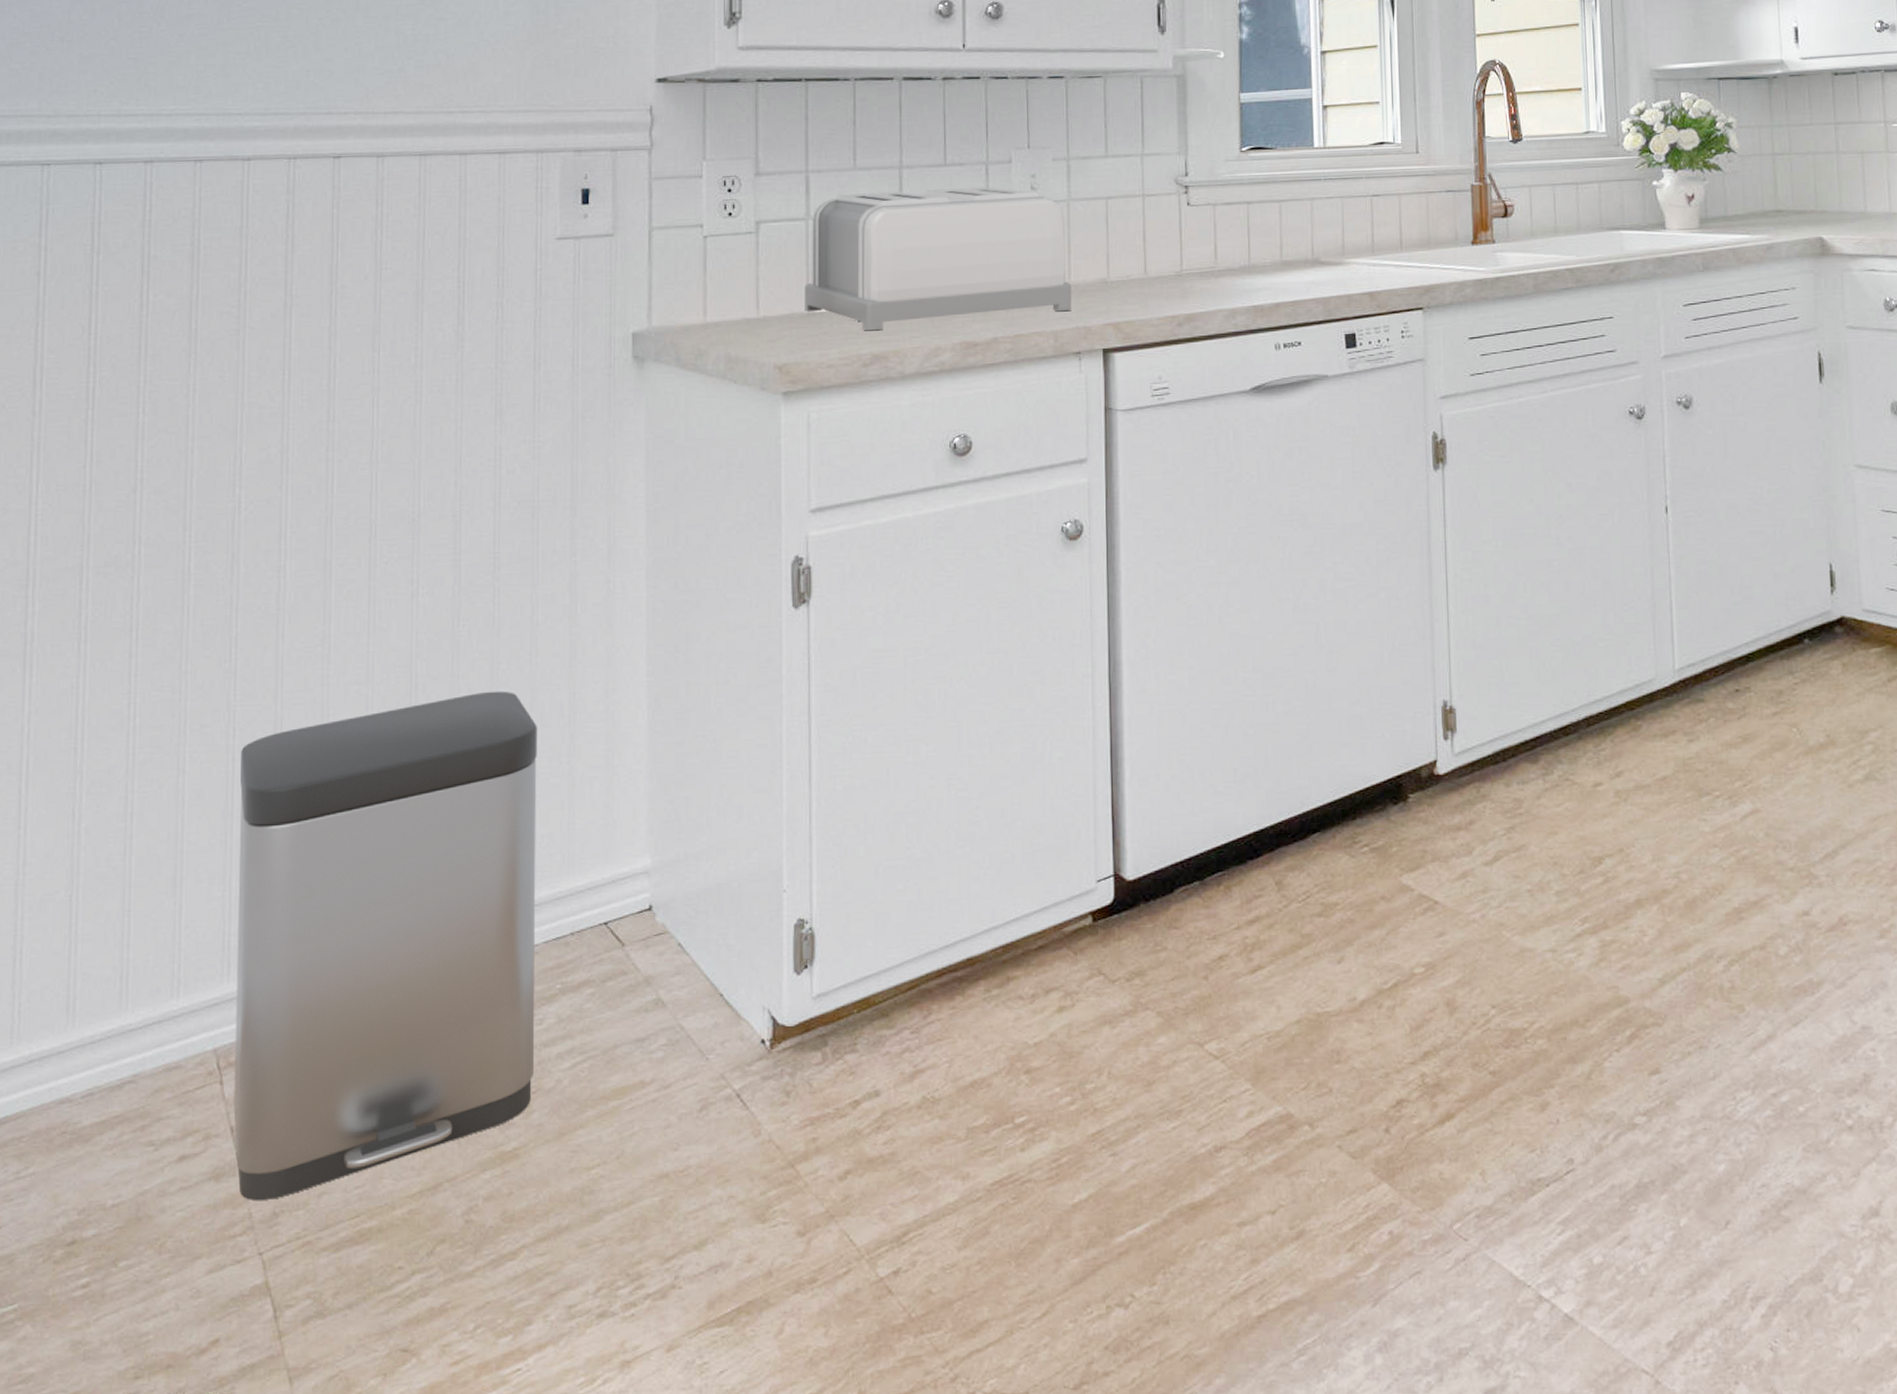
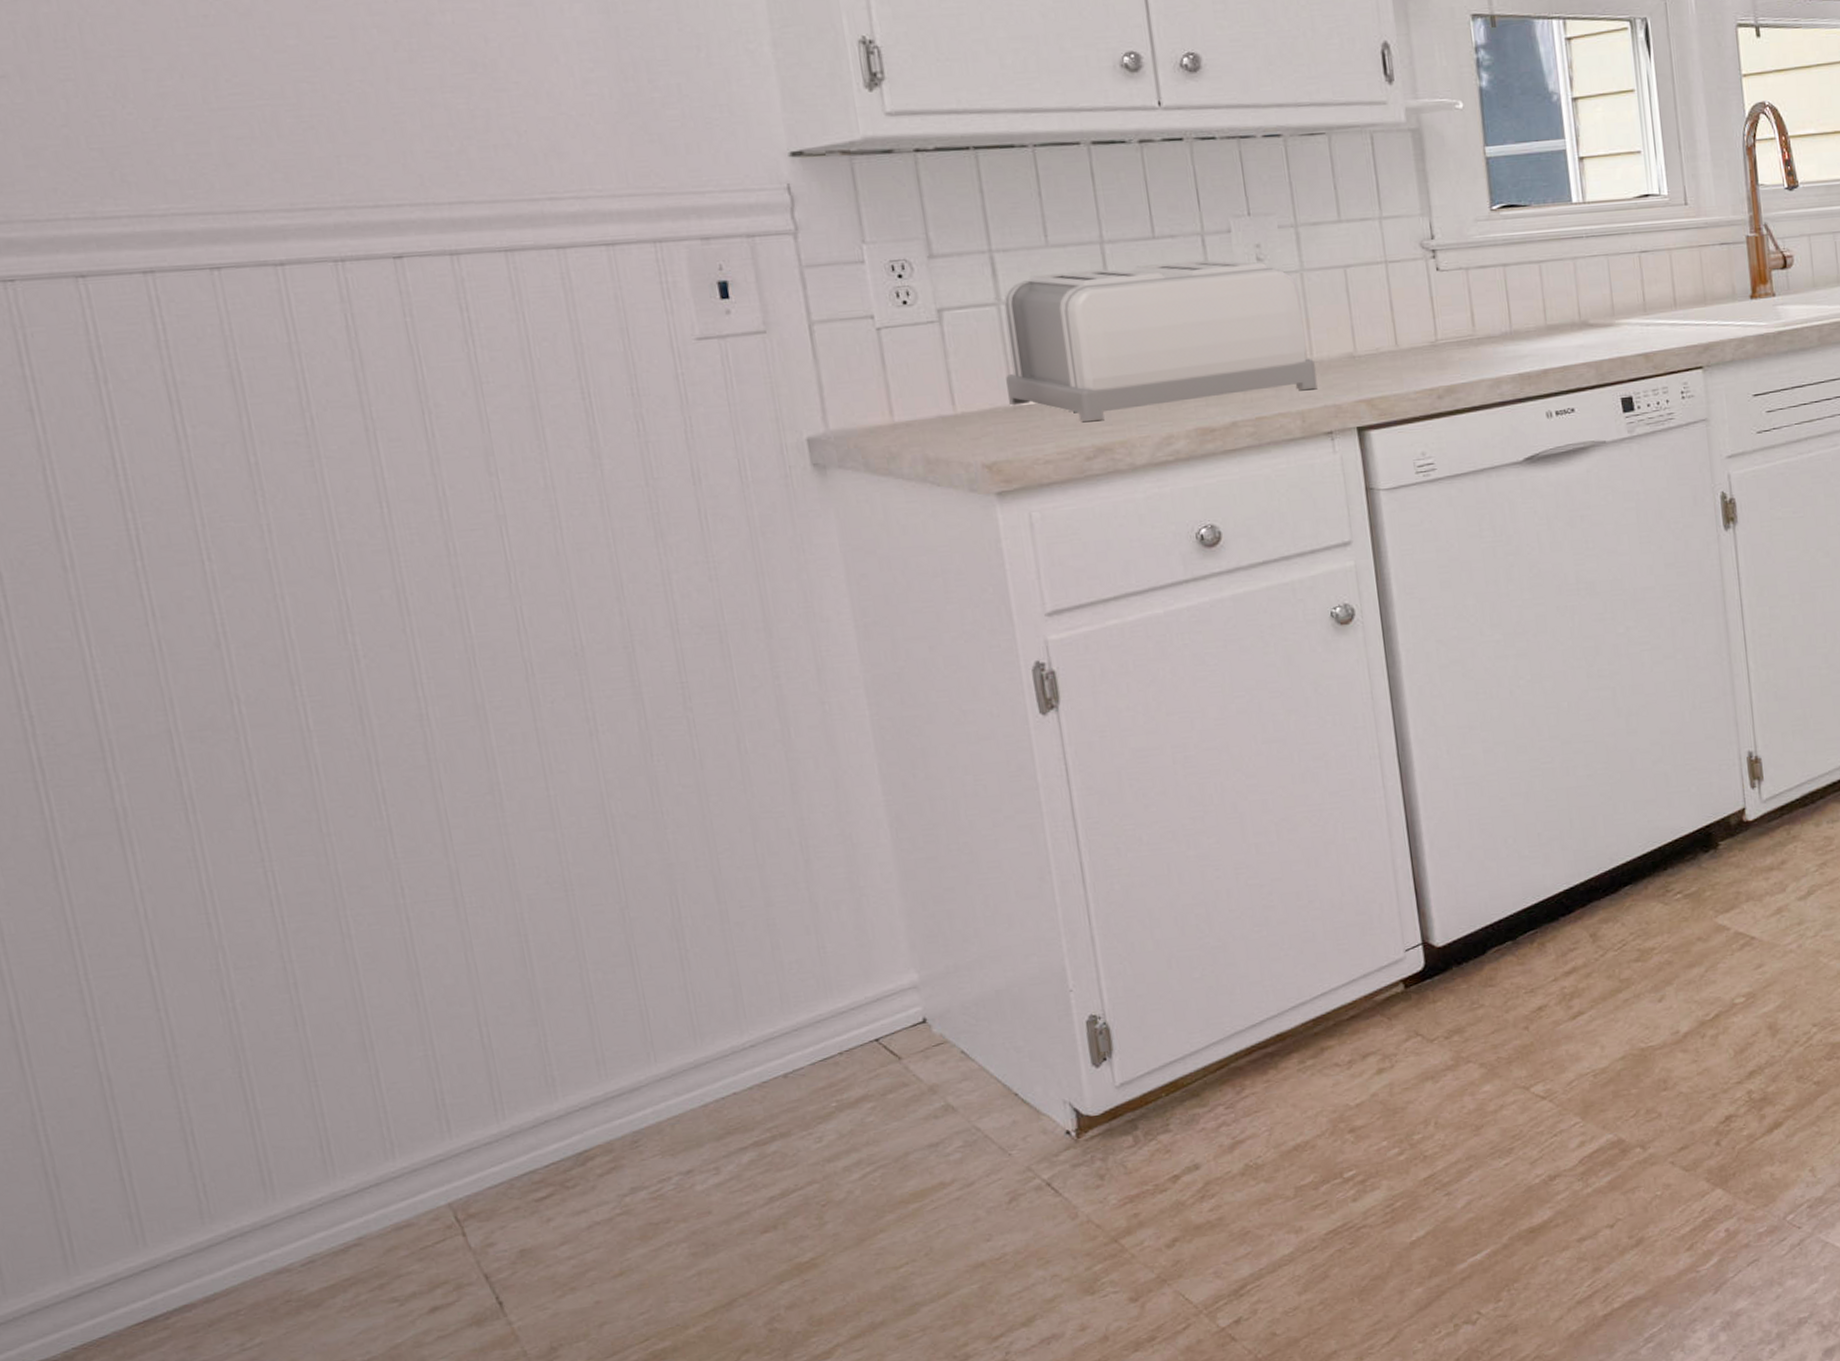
pedal bin: present [233,691,537,1200] -> none [415,823,822,1339]

